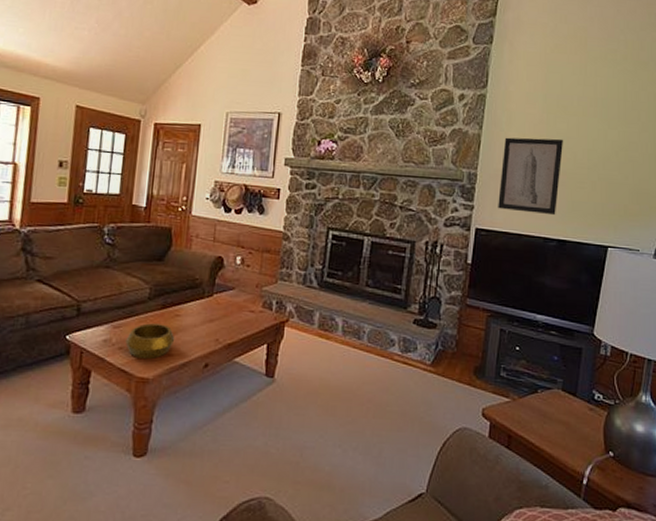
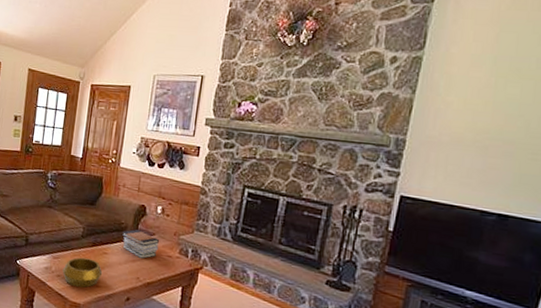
book stack: none [197,285,239,317] -> present [122,229,159,259]
wall art: present [498,137,563,216] -> none [428,102,514,188]

